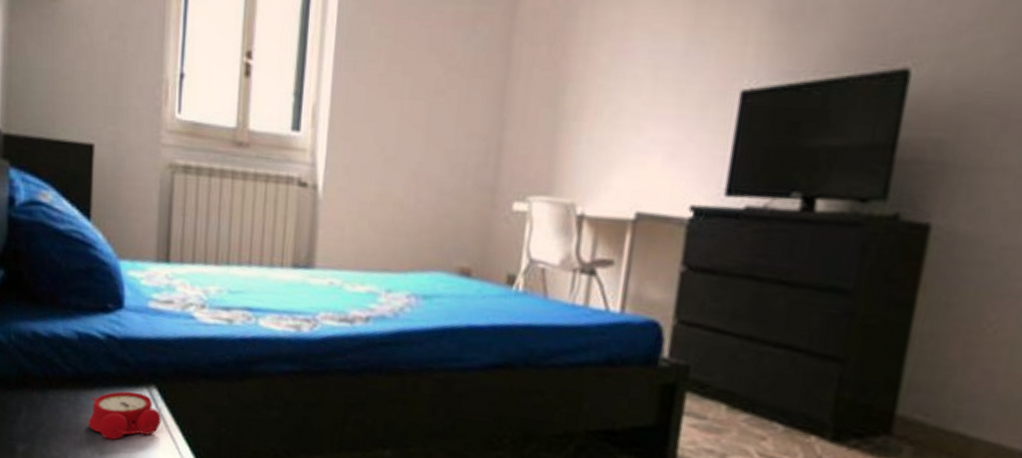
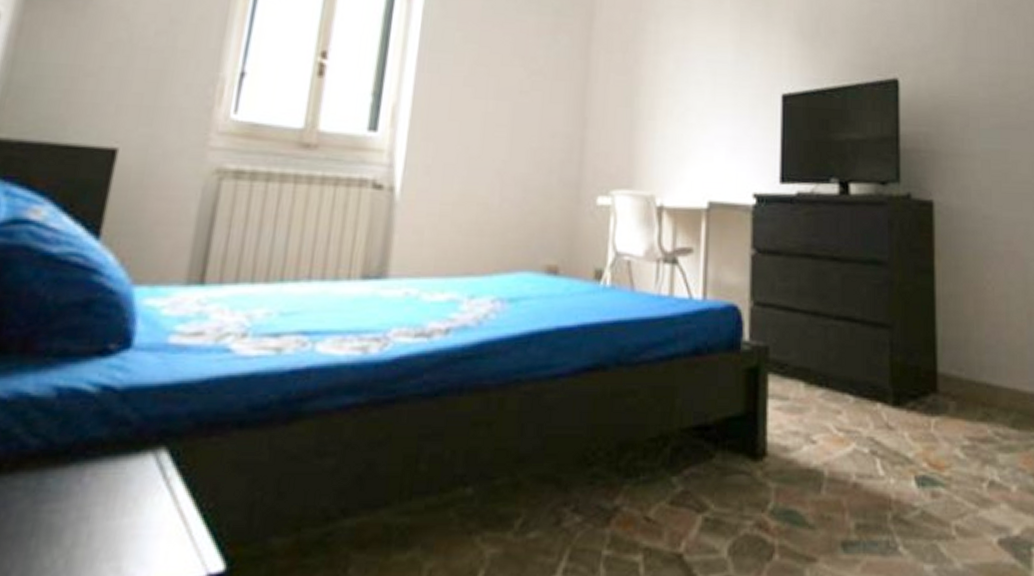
alarm clock: present [88,391,161,441] -> none [53,460,170,537]

